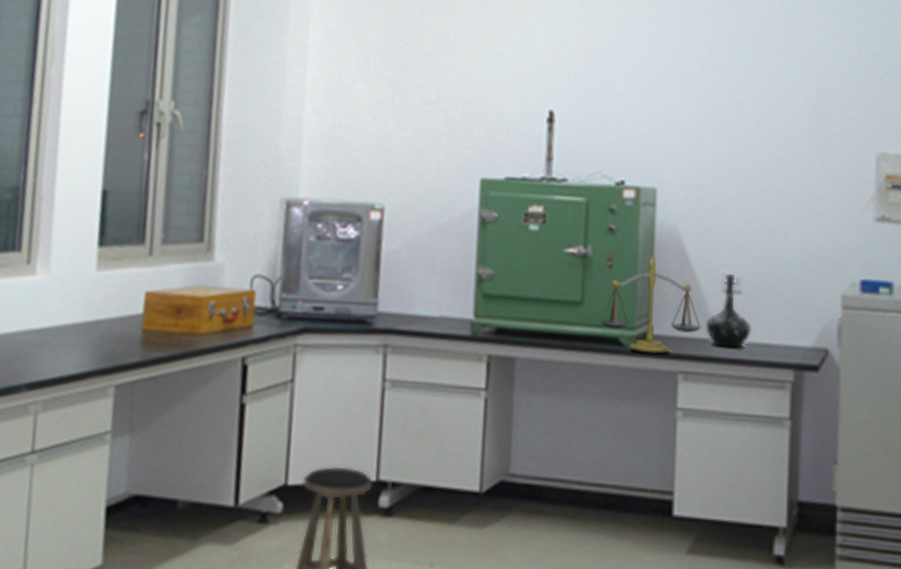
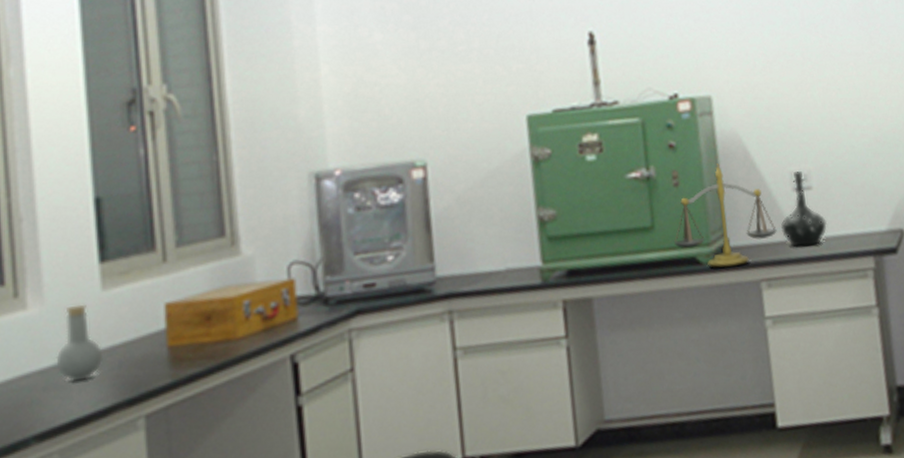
flask: none [51,279,90,345] -> present [56,304,104,381]

